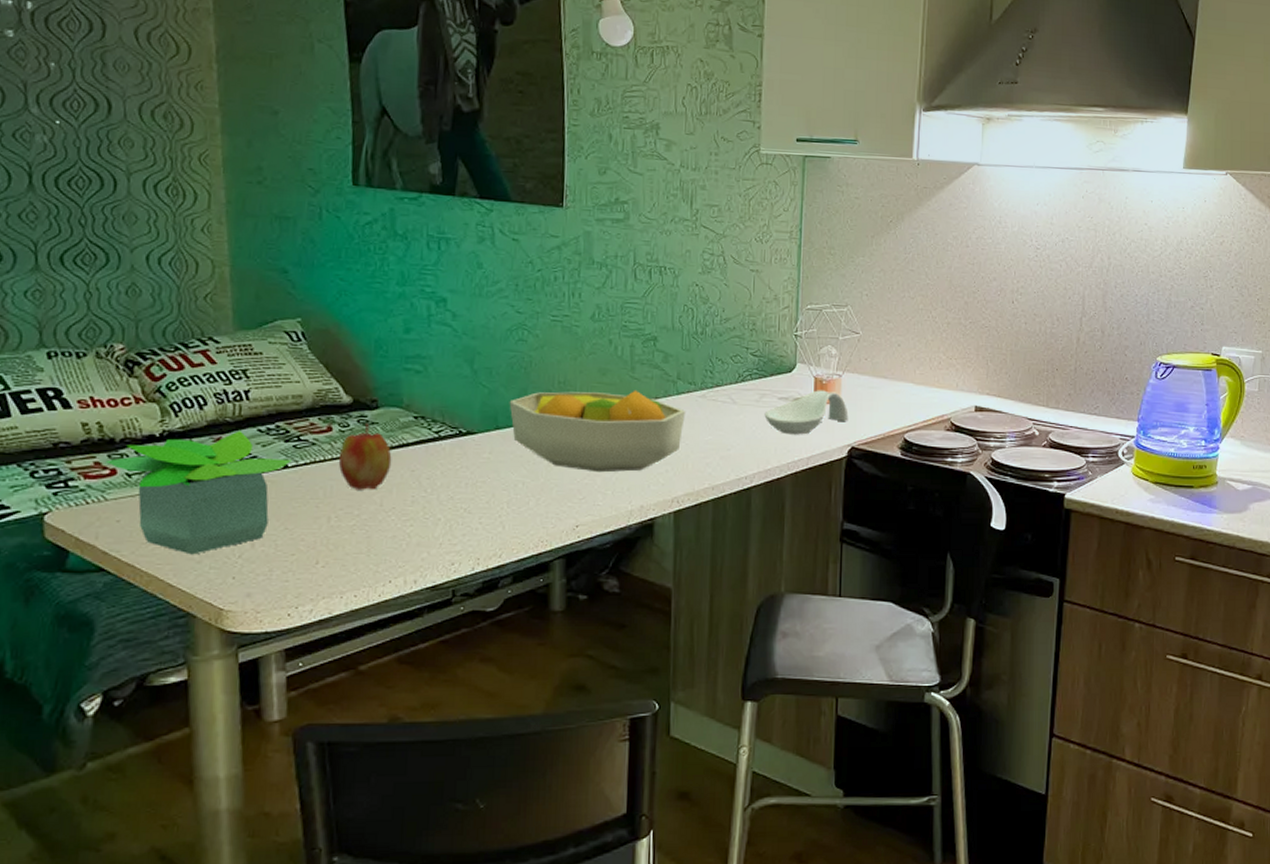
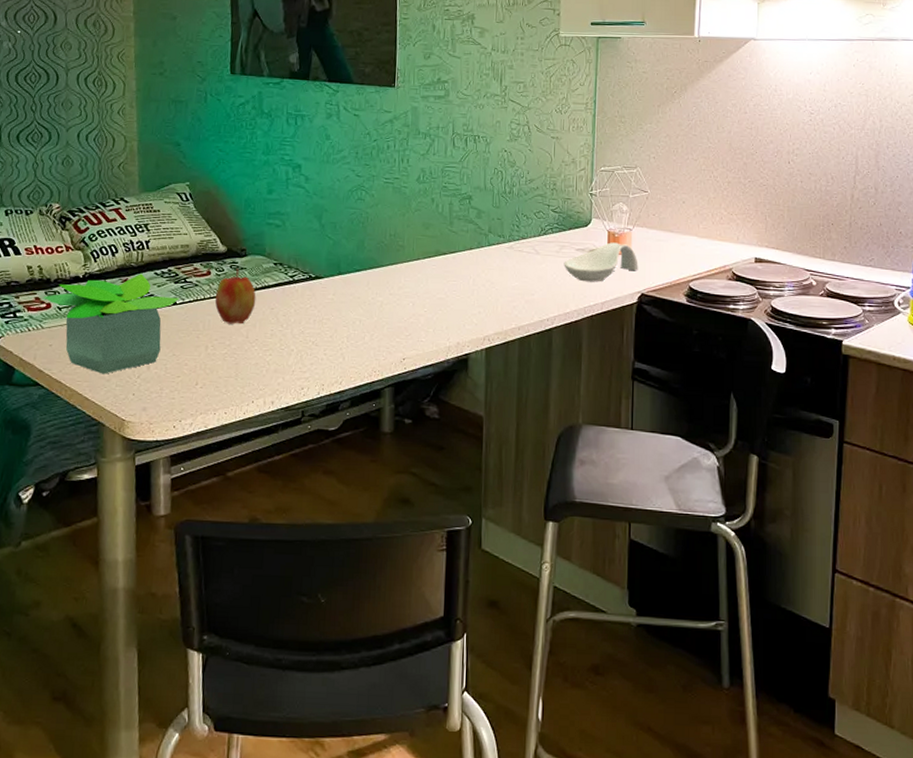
fruit bowl: present [509,389,685,473] -> none [349,241,495,313]

